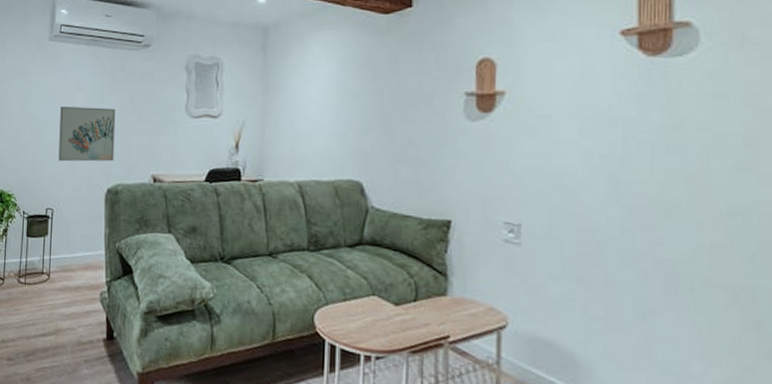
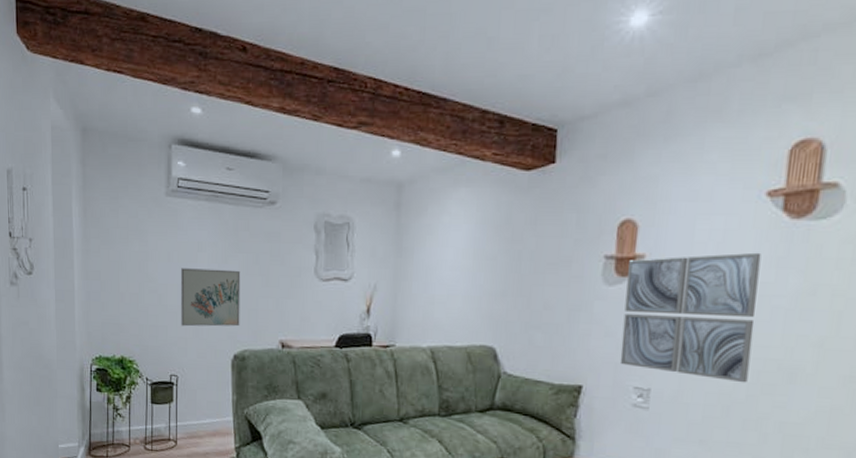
wall art: none [487,88,622,219] -> present [619,252,761,383]

